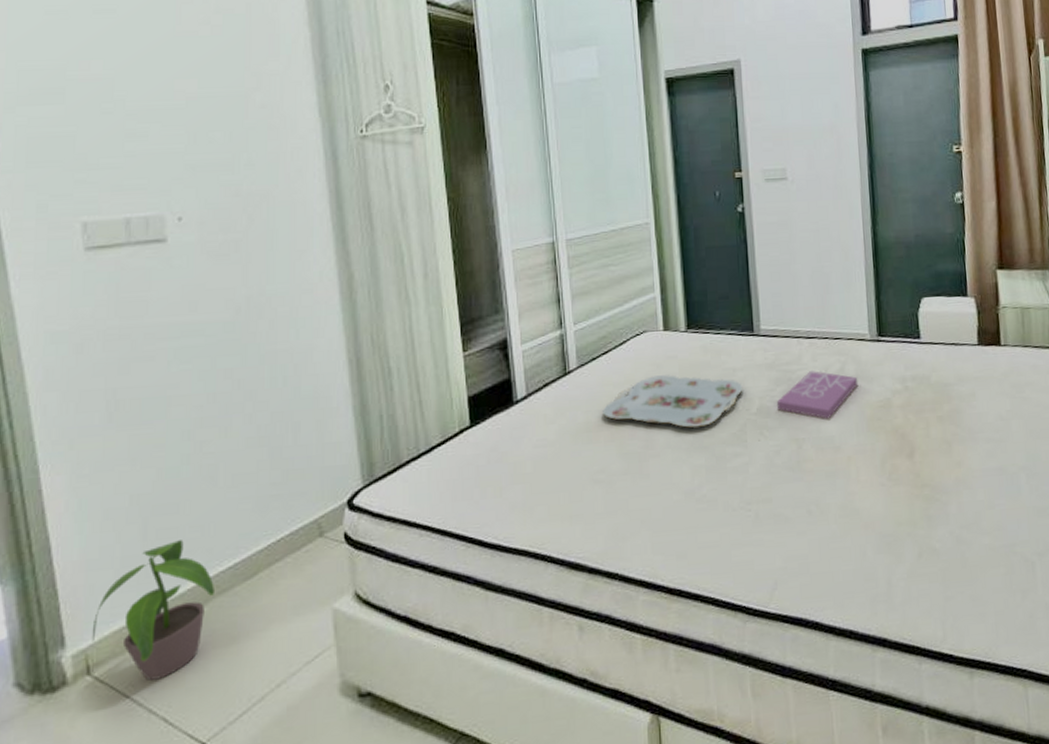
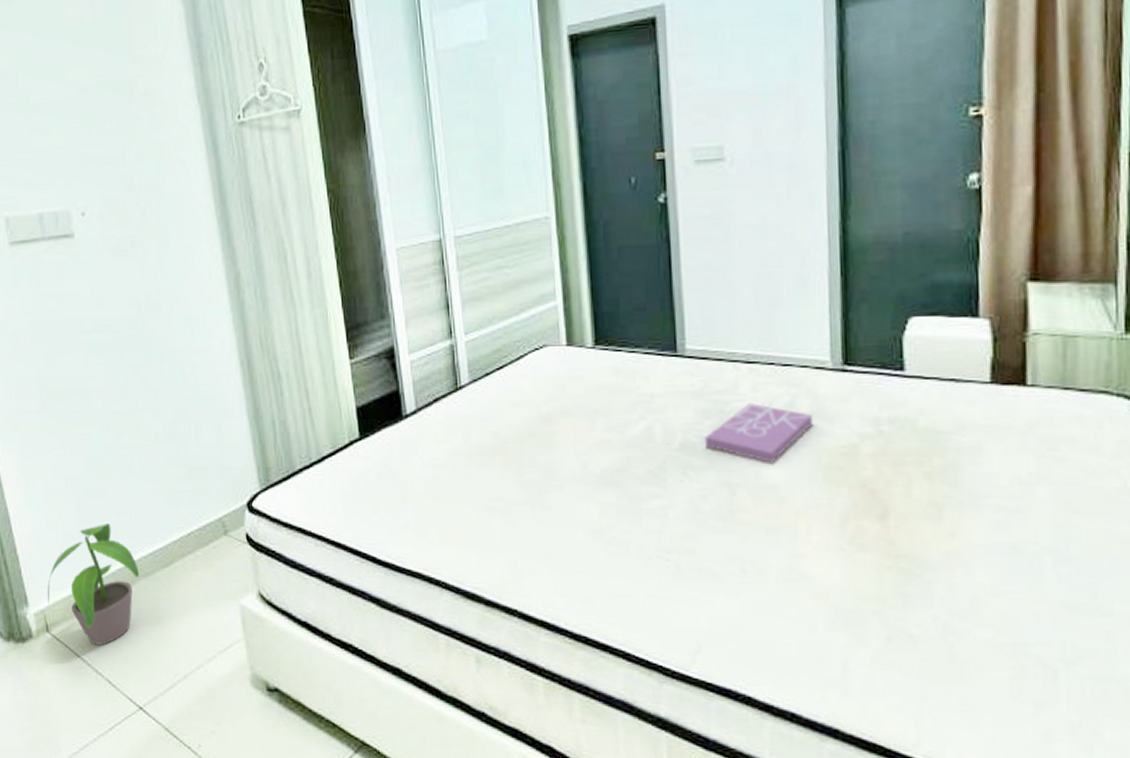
serving tray: present [603,375,743,428] -> none [498,397,663,459]

